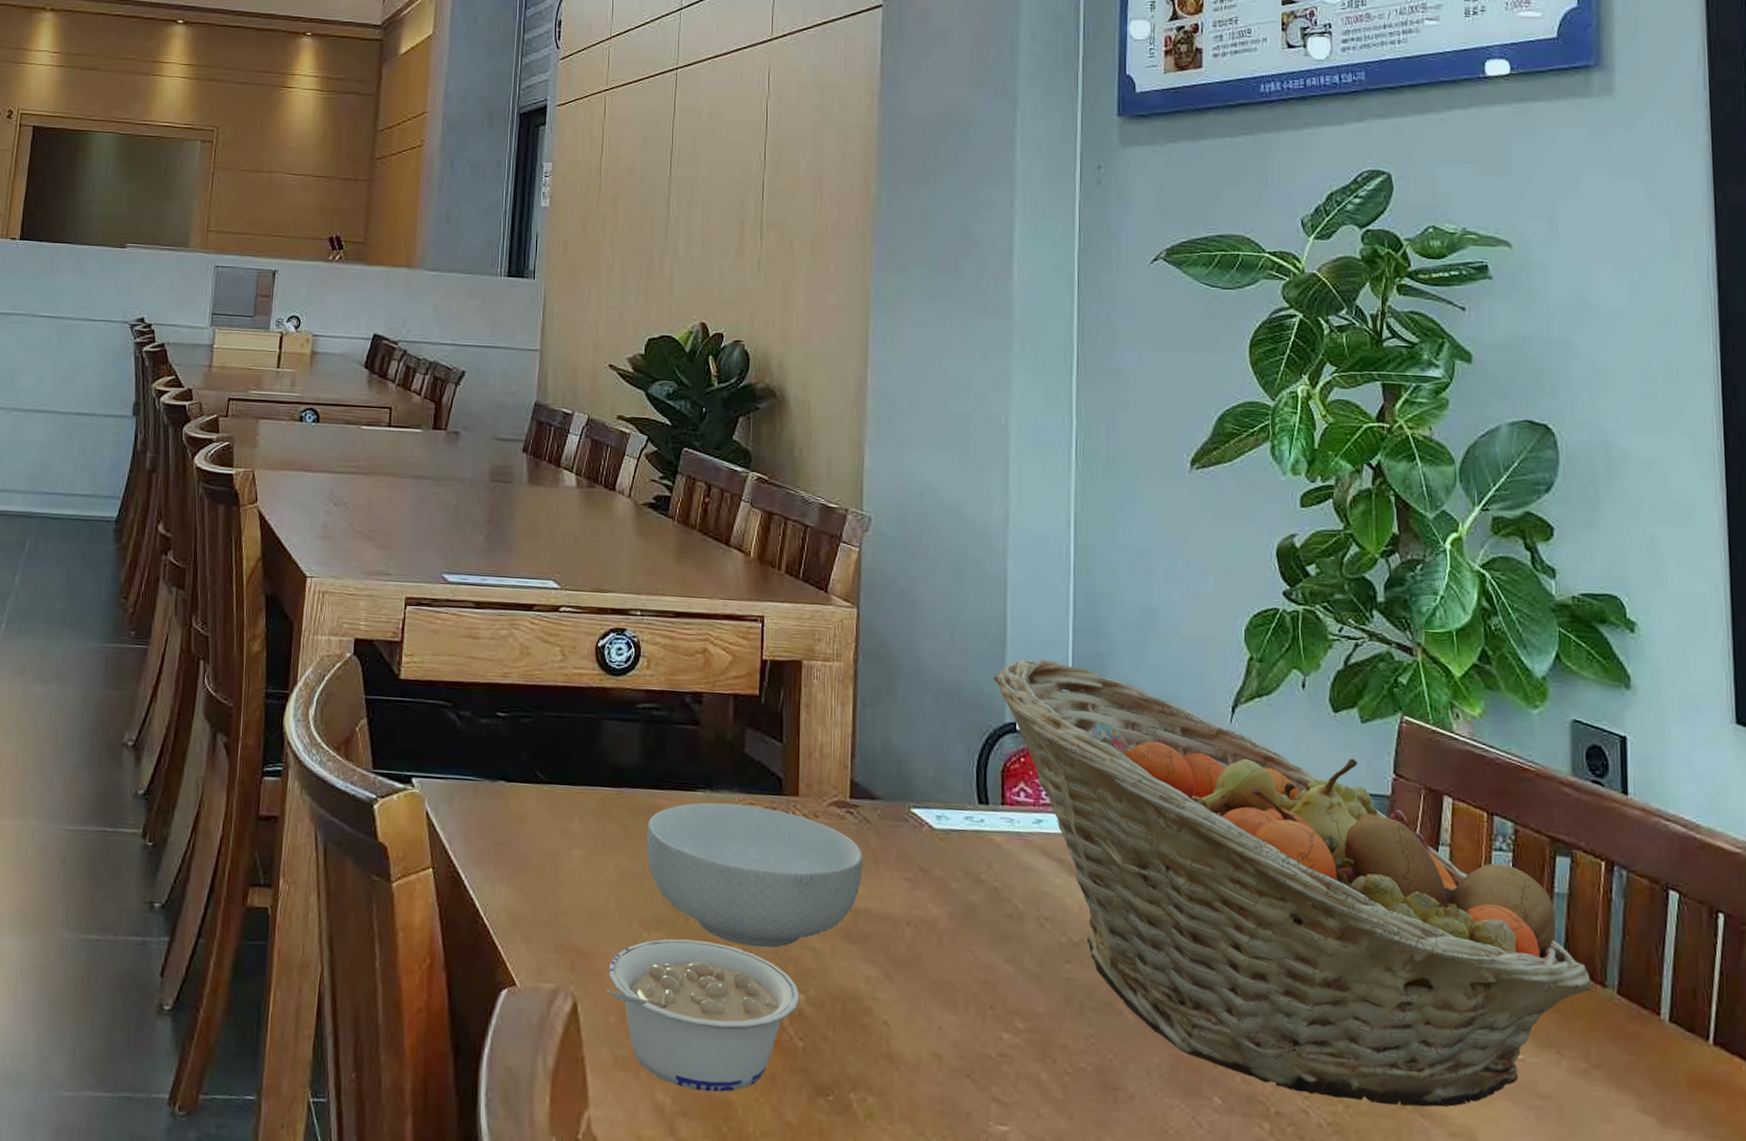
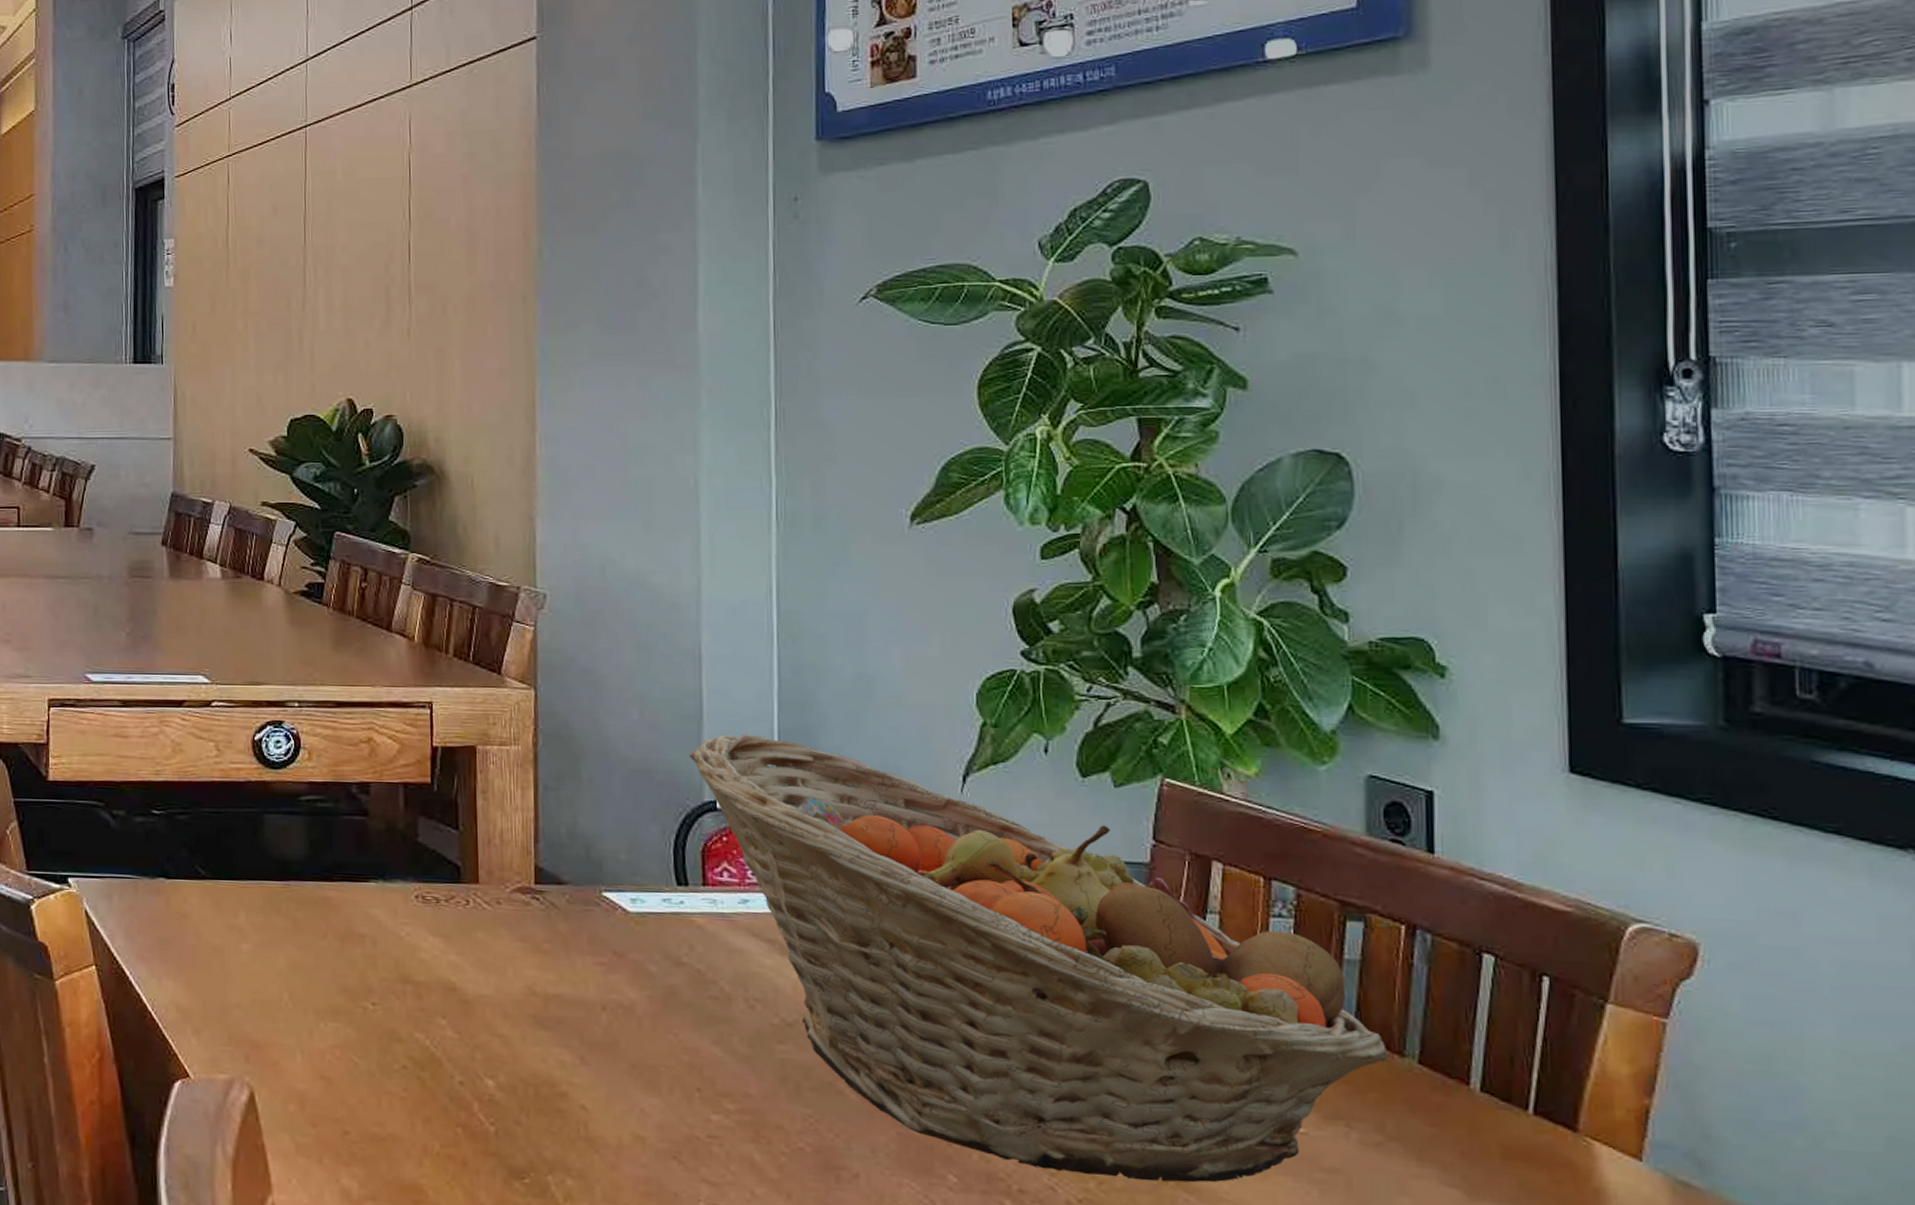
legume: present [606,939,800,1092] -> none [284,1028,489,1177]
cereal bowl: present [646,802,863,948] -> none [317,893,552,1036]

